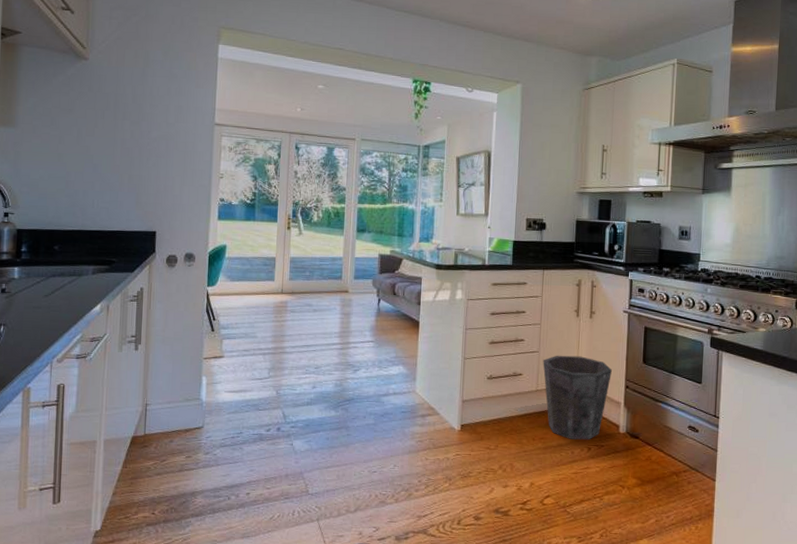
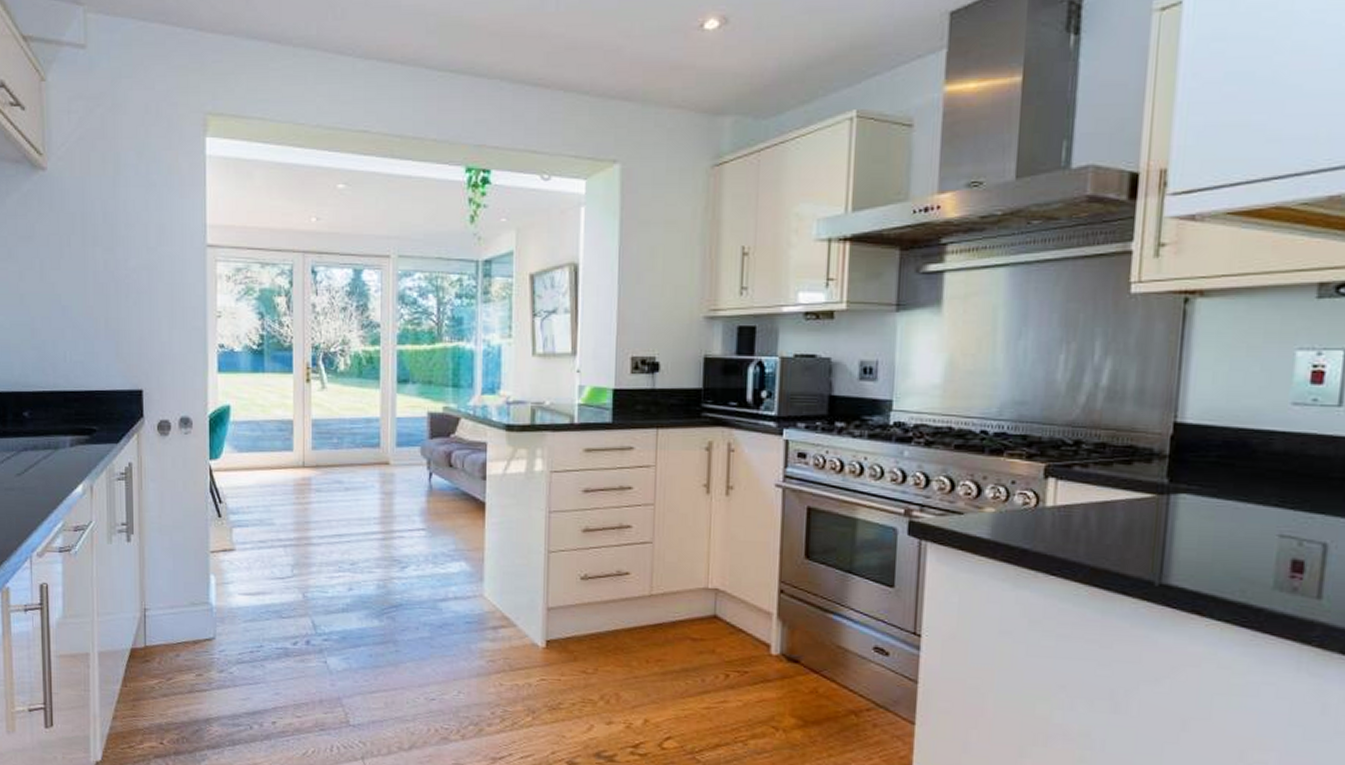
waste bin: present [543,355,612,440] -> none [658,547,759,664]

